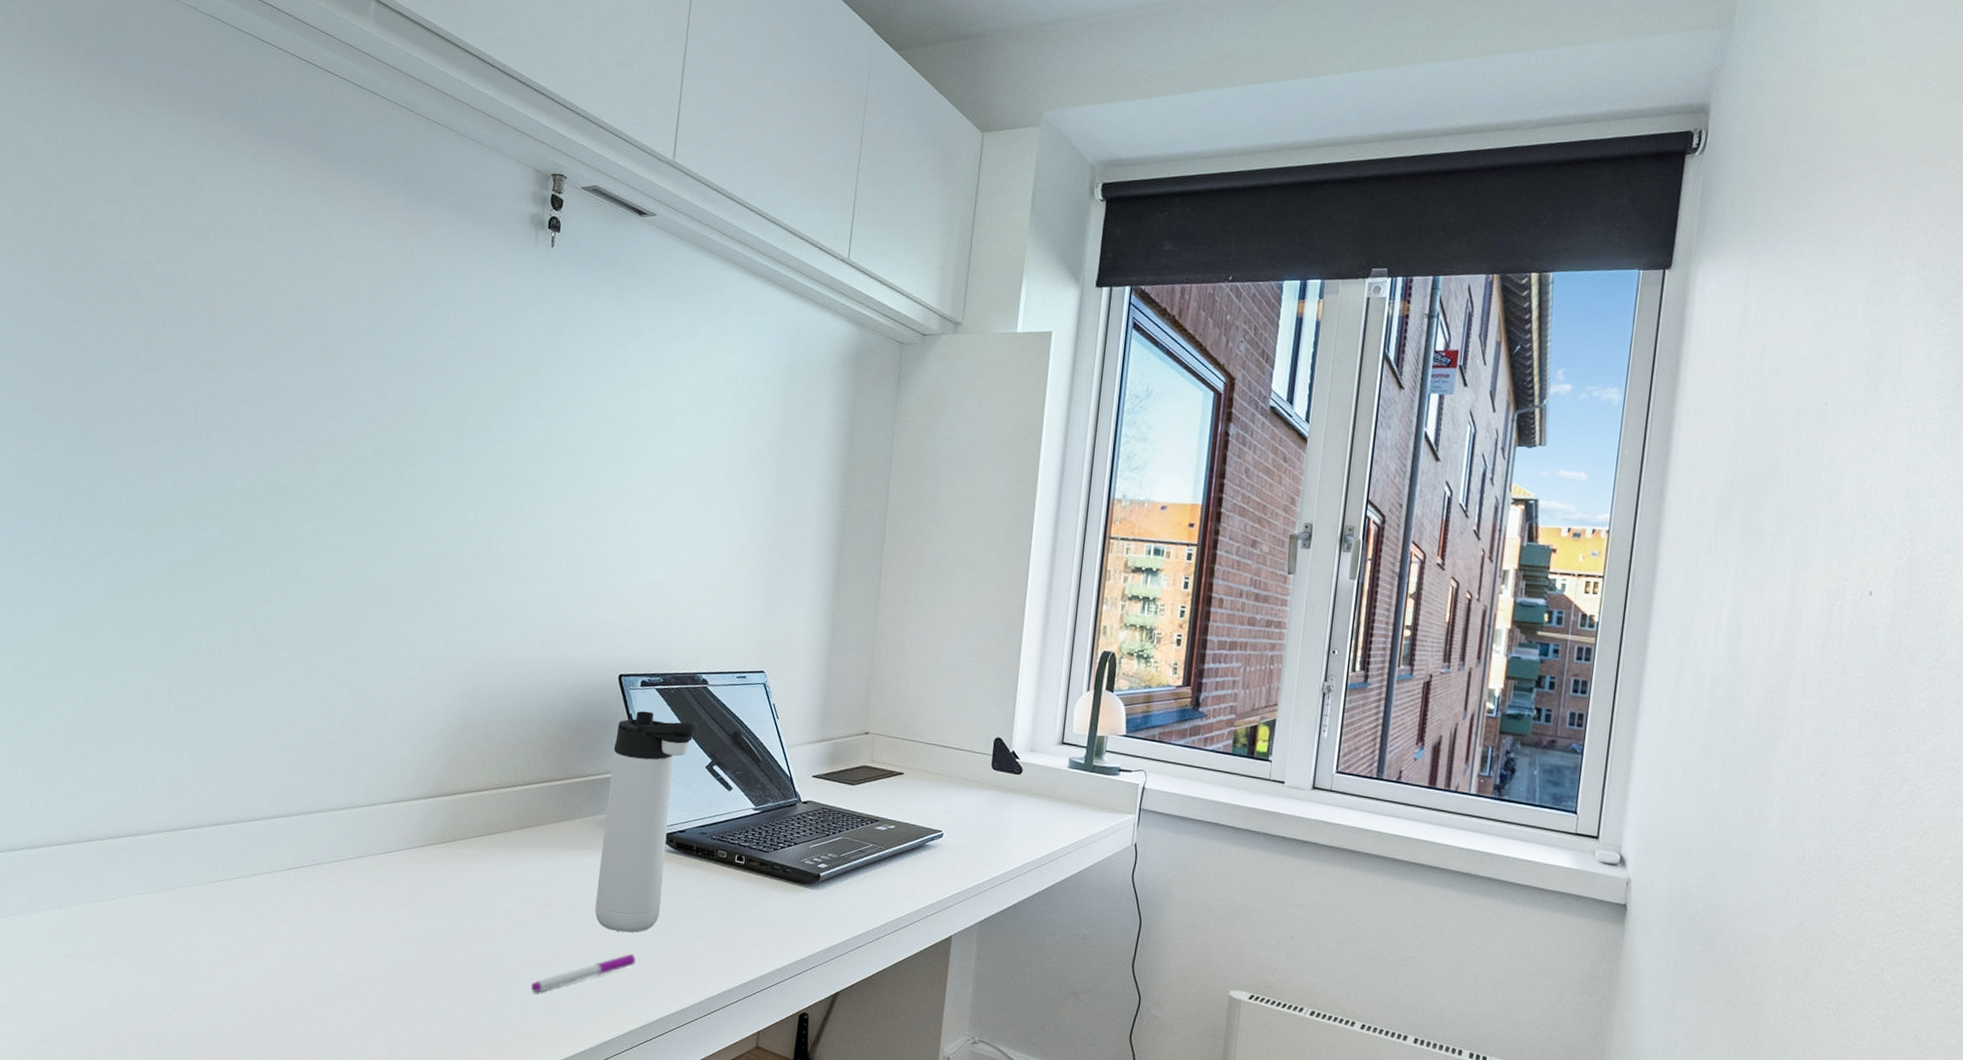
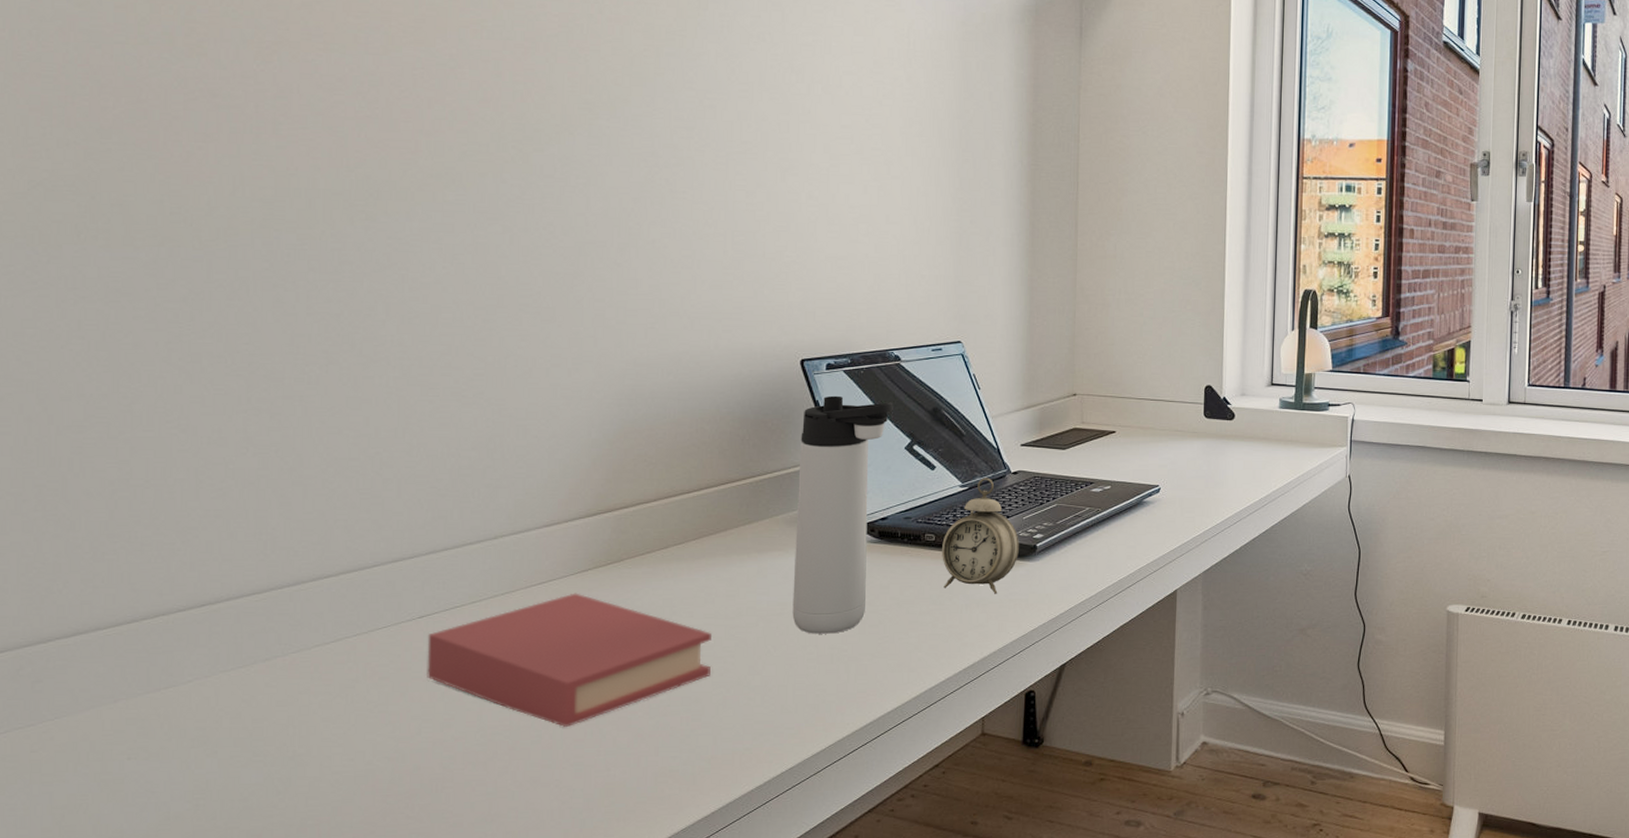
book: none [291,864,524,983] -> present [427,593,711,727]
pen: present [531,953,636,993] -> none [725,656,842,713]
alarm clock: none [731,803,804,916] -> present [942,478,1019,594]

